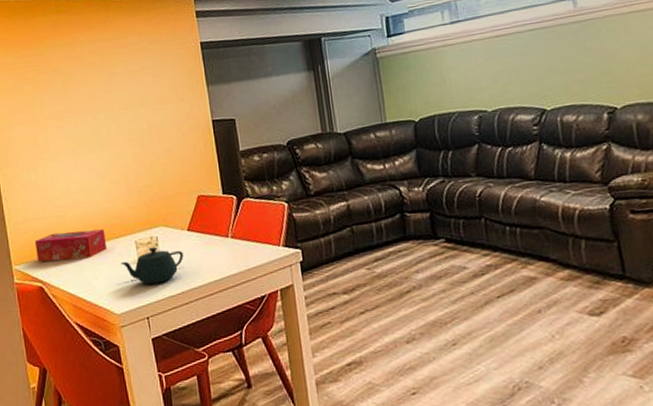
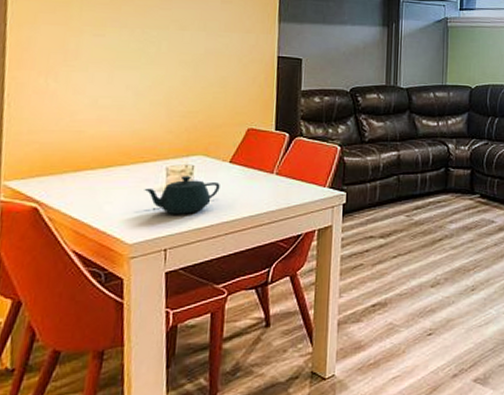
tissue box: present [34,229,108,262] -> none [37,149,132,181]

